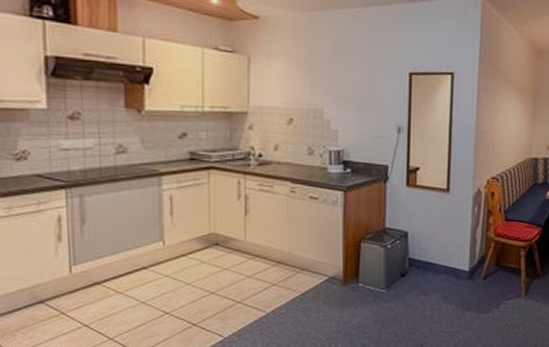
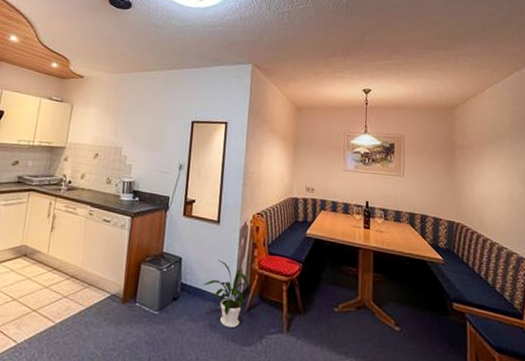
house plant: none [433,231,483,298] -> present [203,259,248,329]

